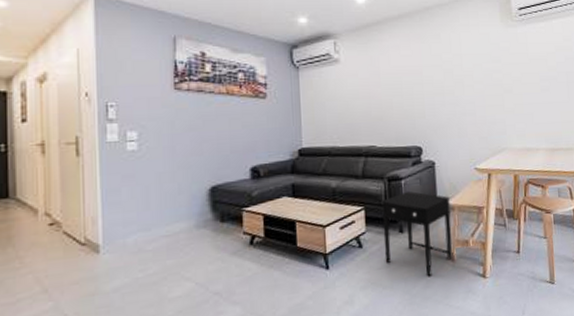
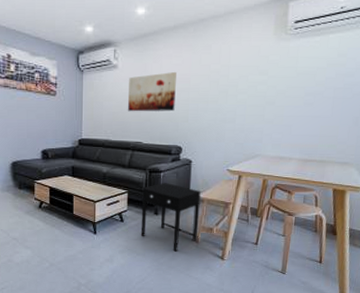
wall art: none [354,63,409,111] -> present [127,71,176,112]

